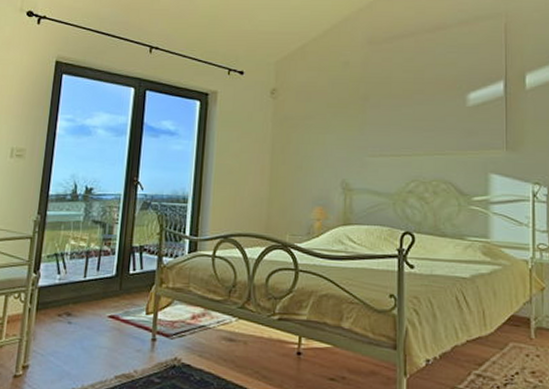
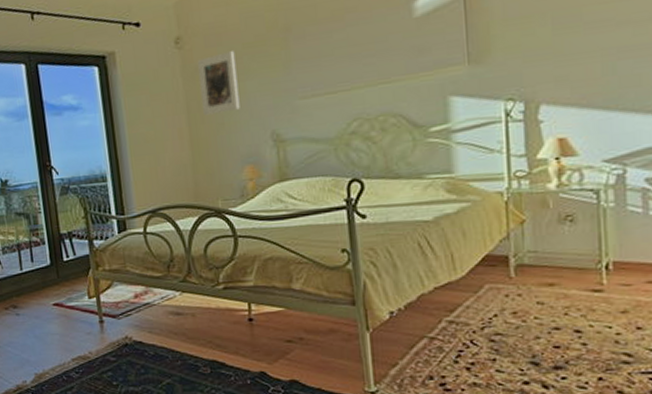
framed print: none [284,108,320,158] -> present [197,51,240,115]

